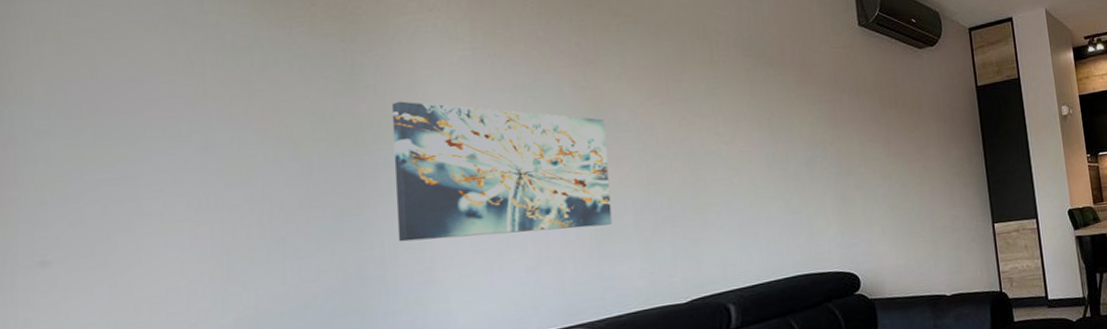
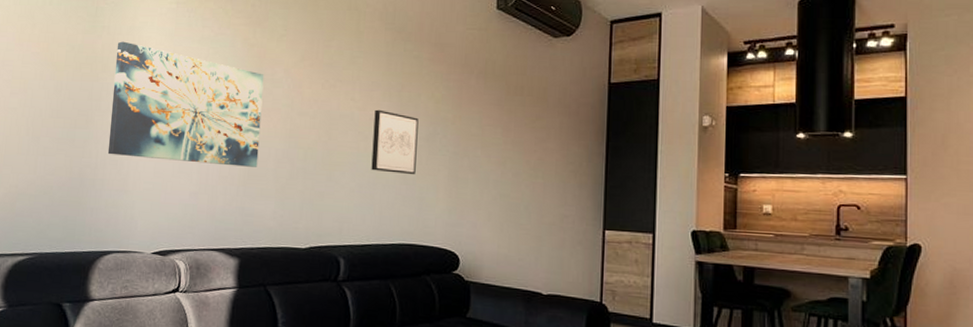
wall art: none [744,140,800,206] -> present [371,109,419,174]

